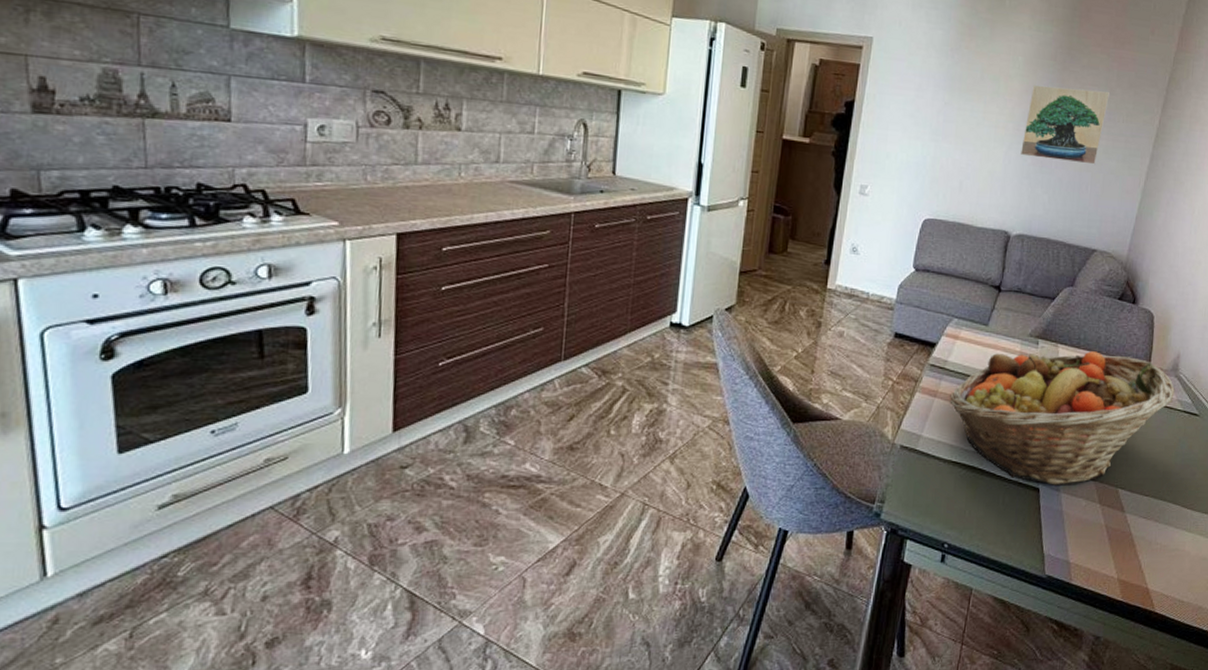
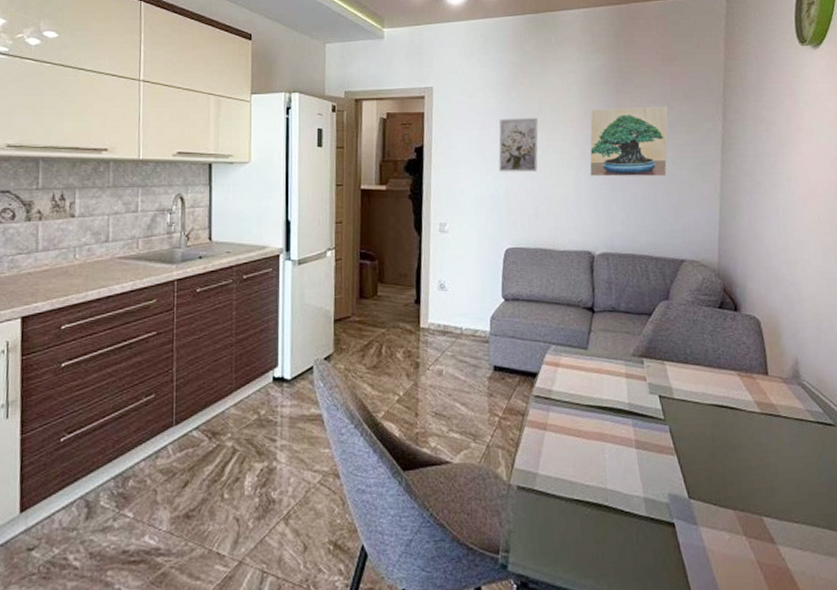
wall art: none [930,82,978,143] -> present [498,118,539,172]
fruit basket: present [950,351,1175,485] -> none [560,365,802,518]

